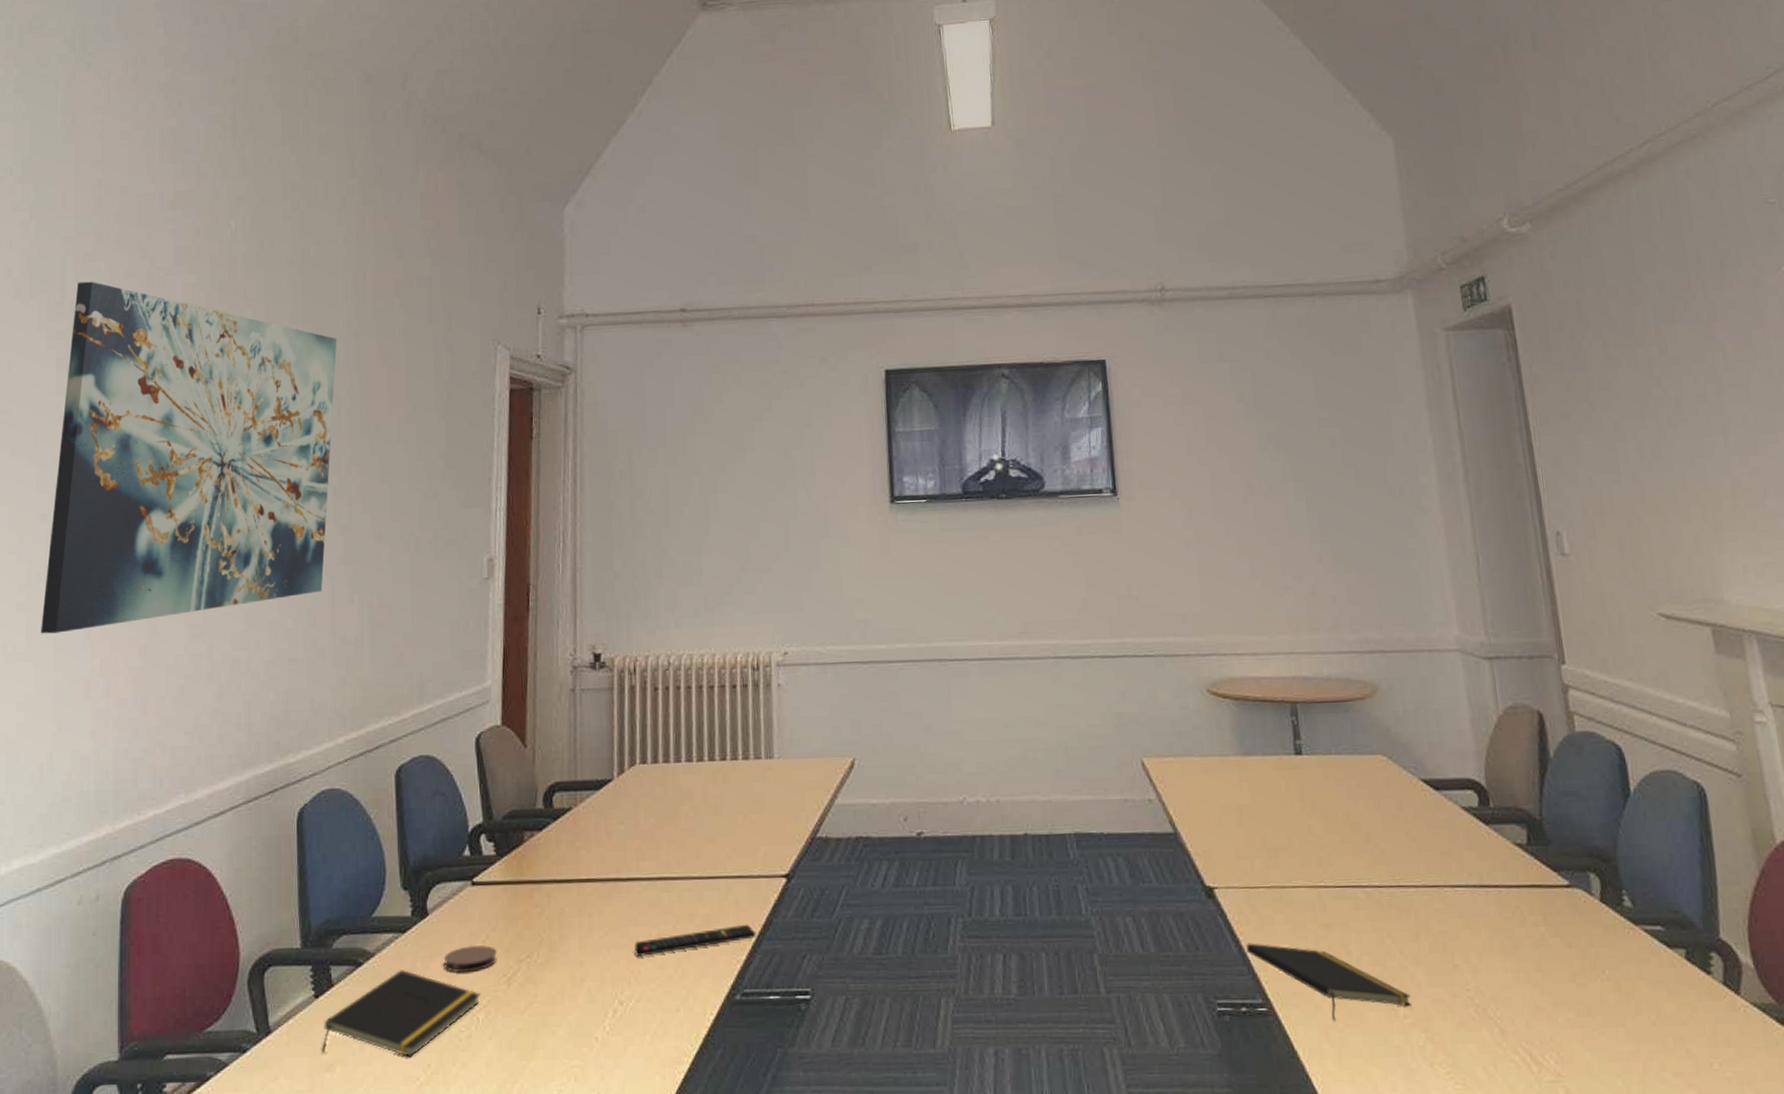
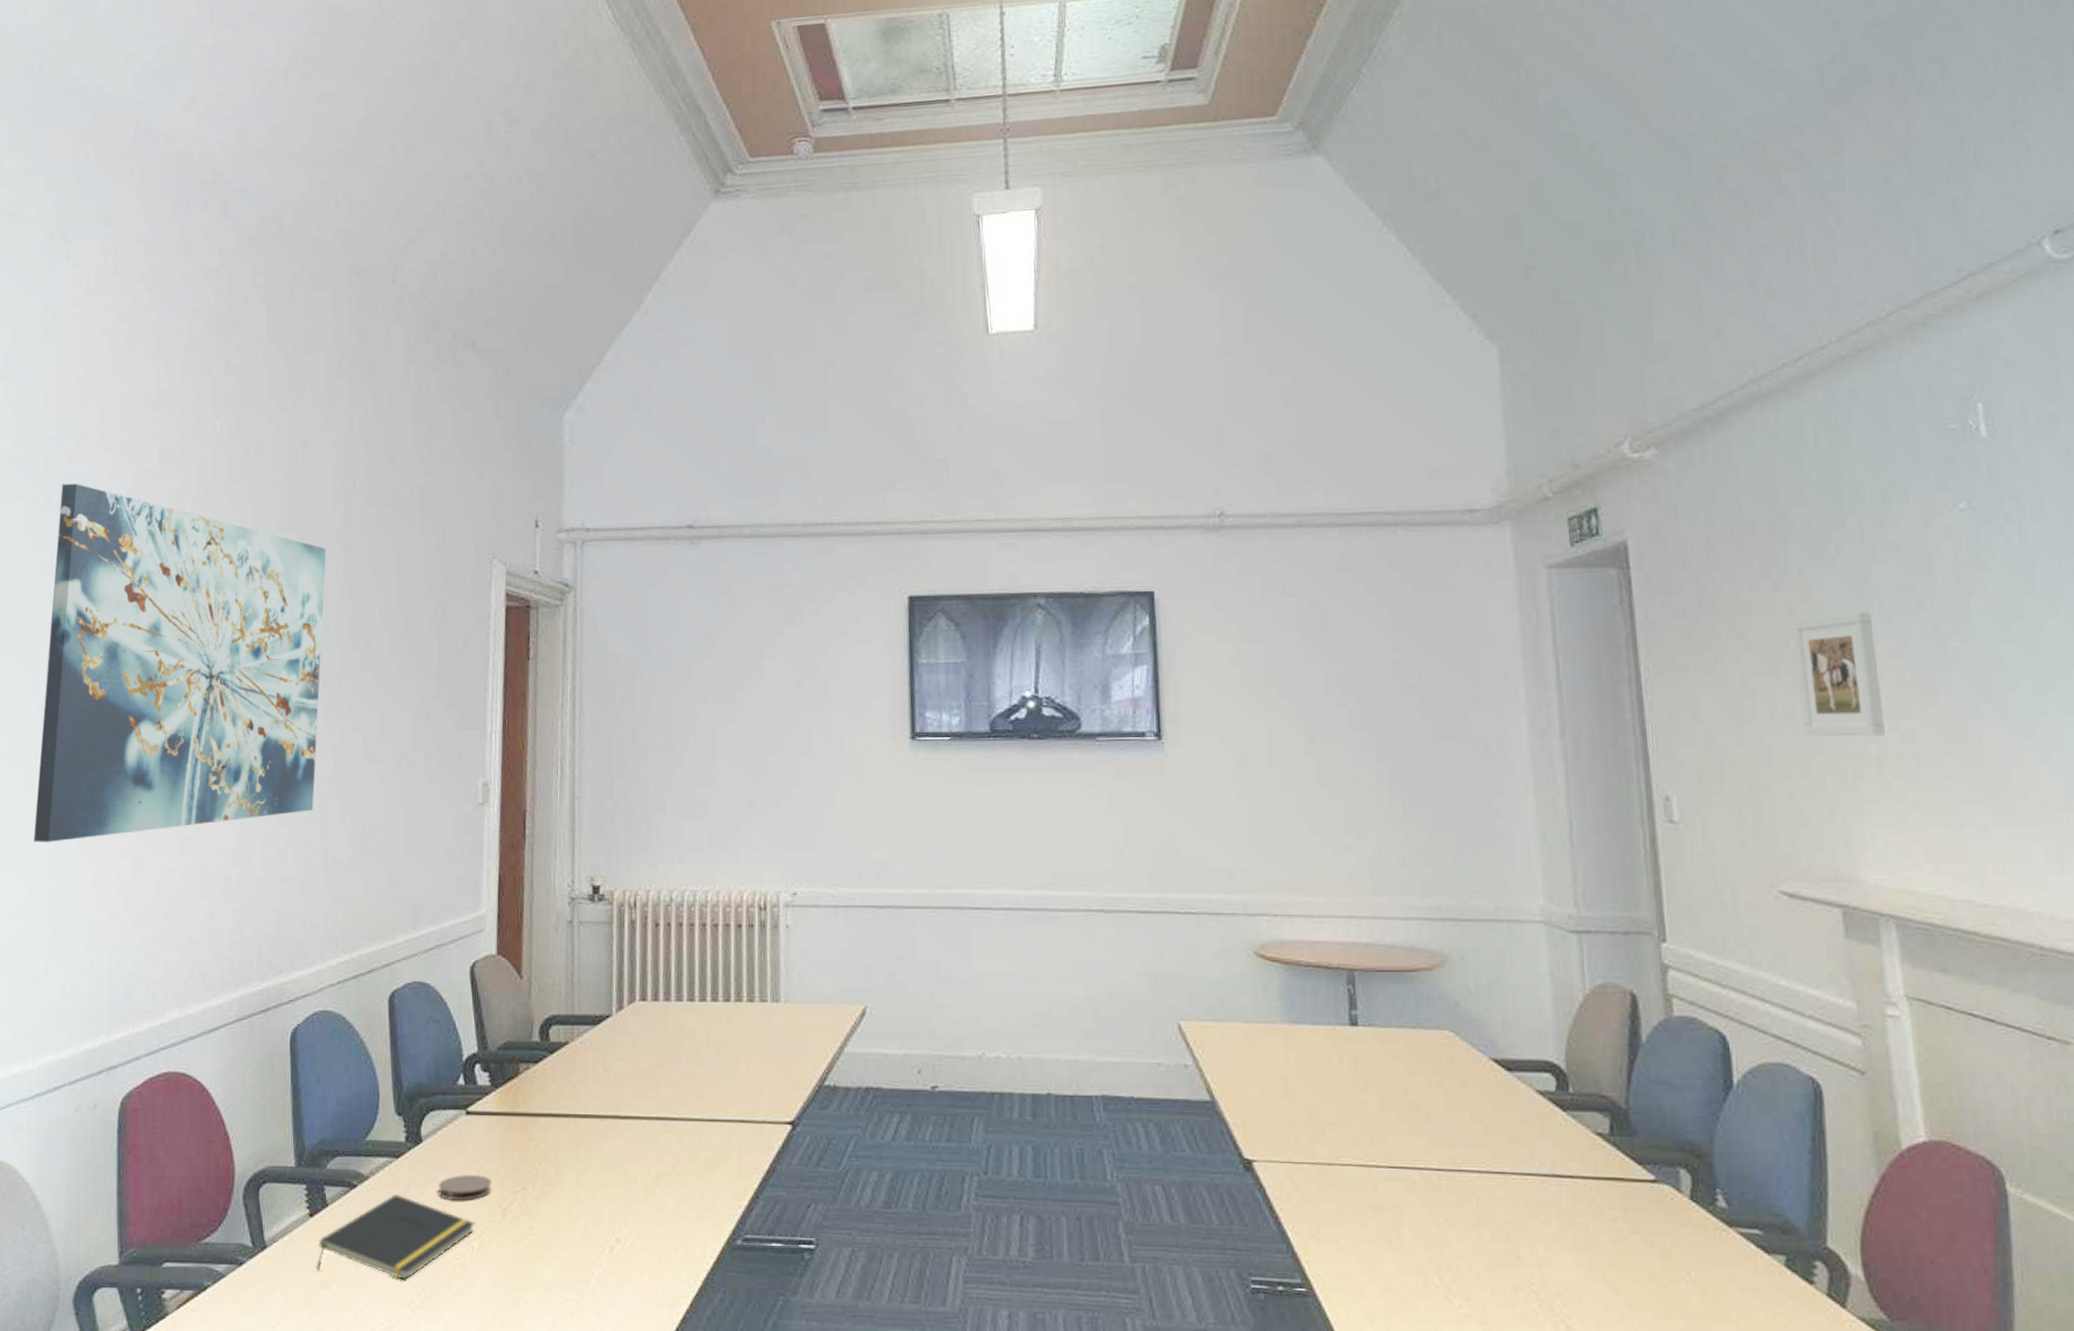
remote control: present [634,924,756,956] -> none [632,1169,759,1195]
notepad: present [1246,943,1411,1021] -> none [1285,1220,1467,1306]
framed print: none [1652,362,1736,473] -> present [1792,611,1885,737]

